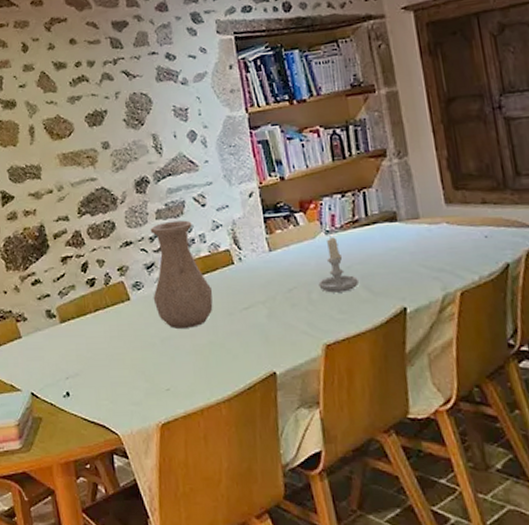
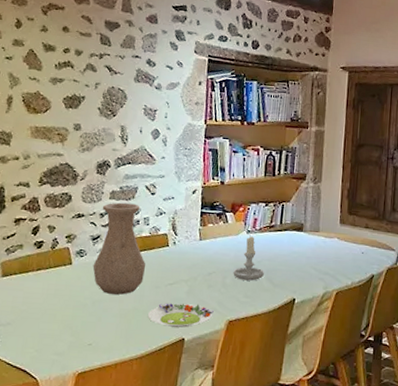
salad plate: none [226,328,305,359] -> present [147,303,214,328]

